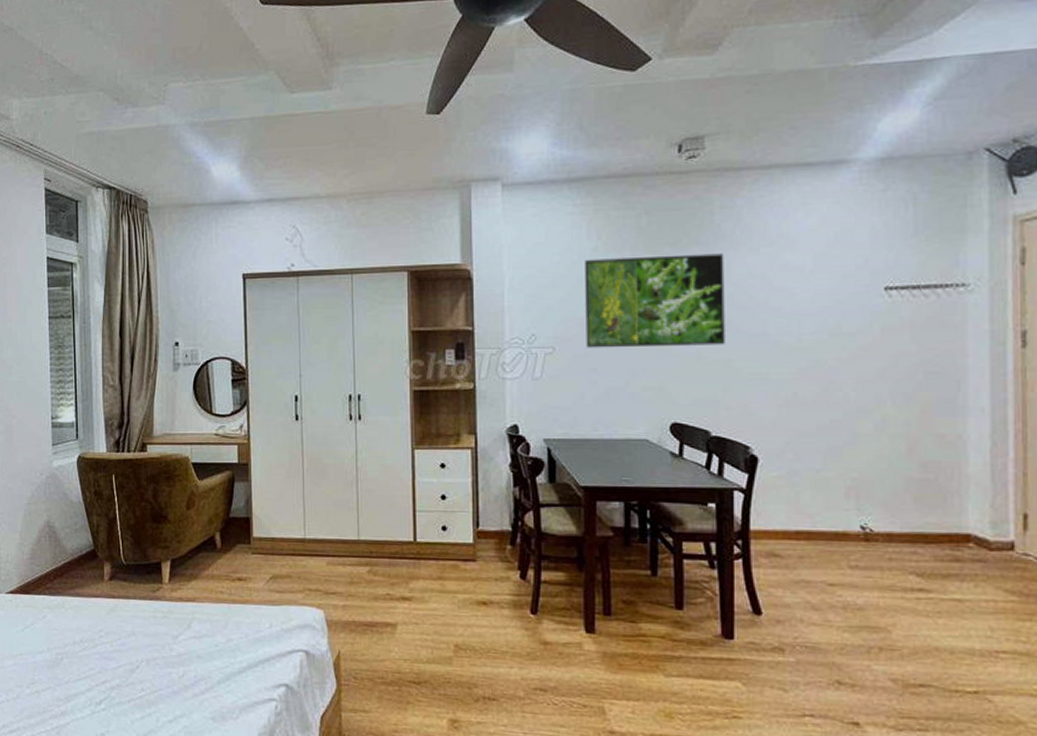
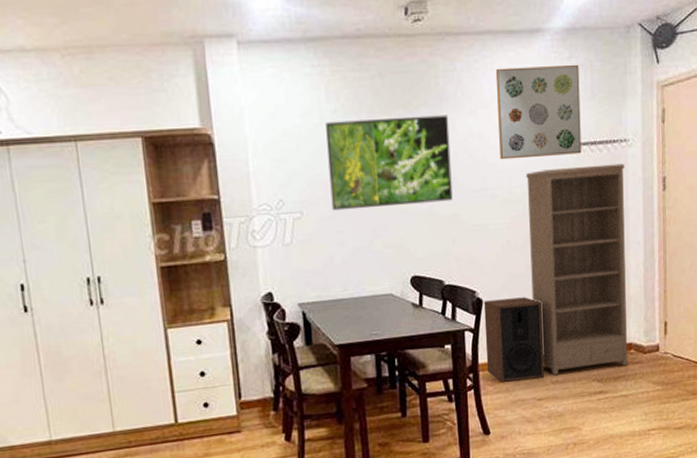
speaker: none [759,459,839,558] -> present [483,297,545,382]
wall art: none [784,197,899,303] -> present [495,64,582,160]
bookshelf: none [819,312,963,562] -> present [525,163,627,376]

